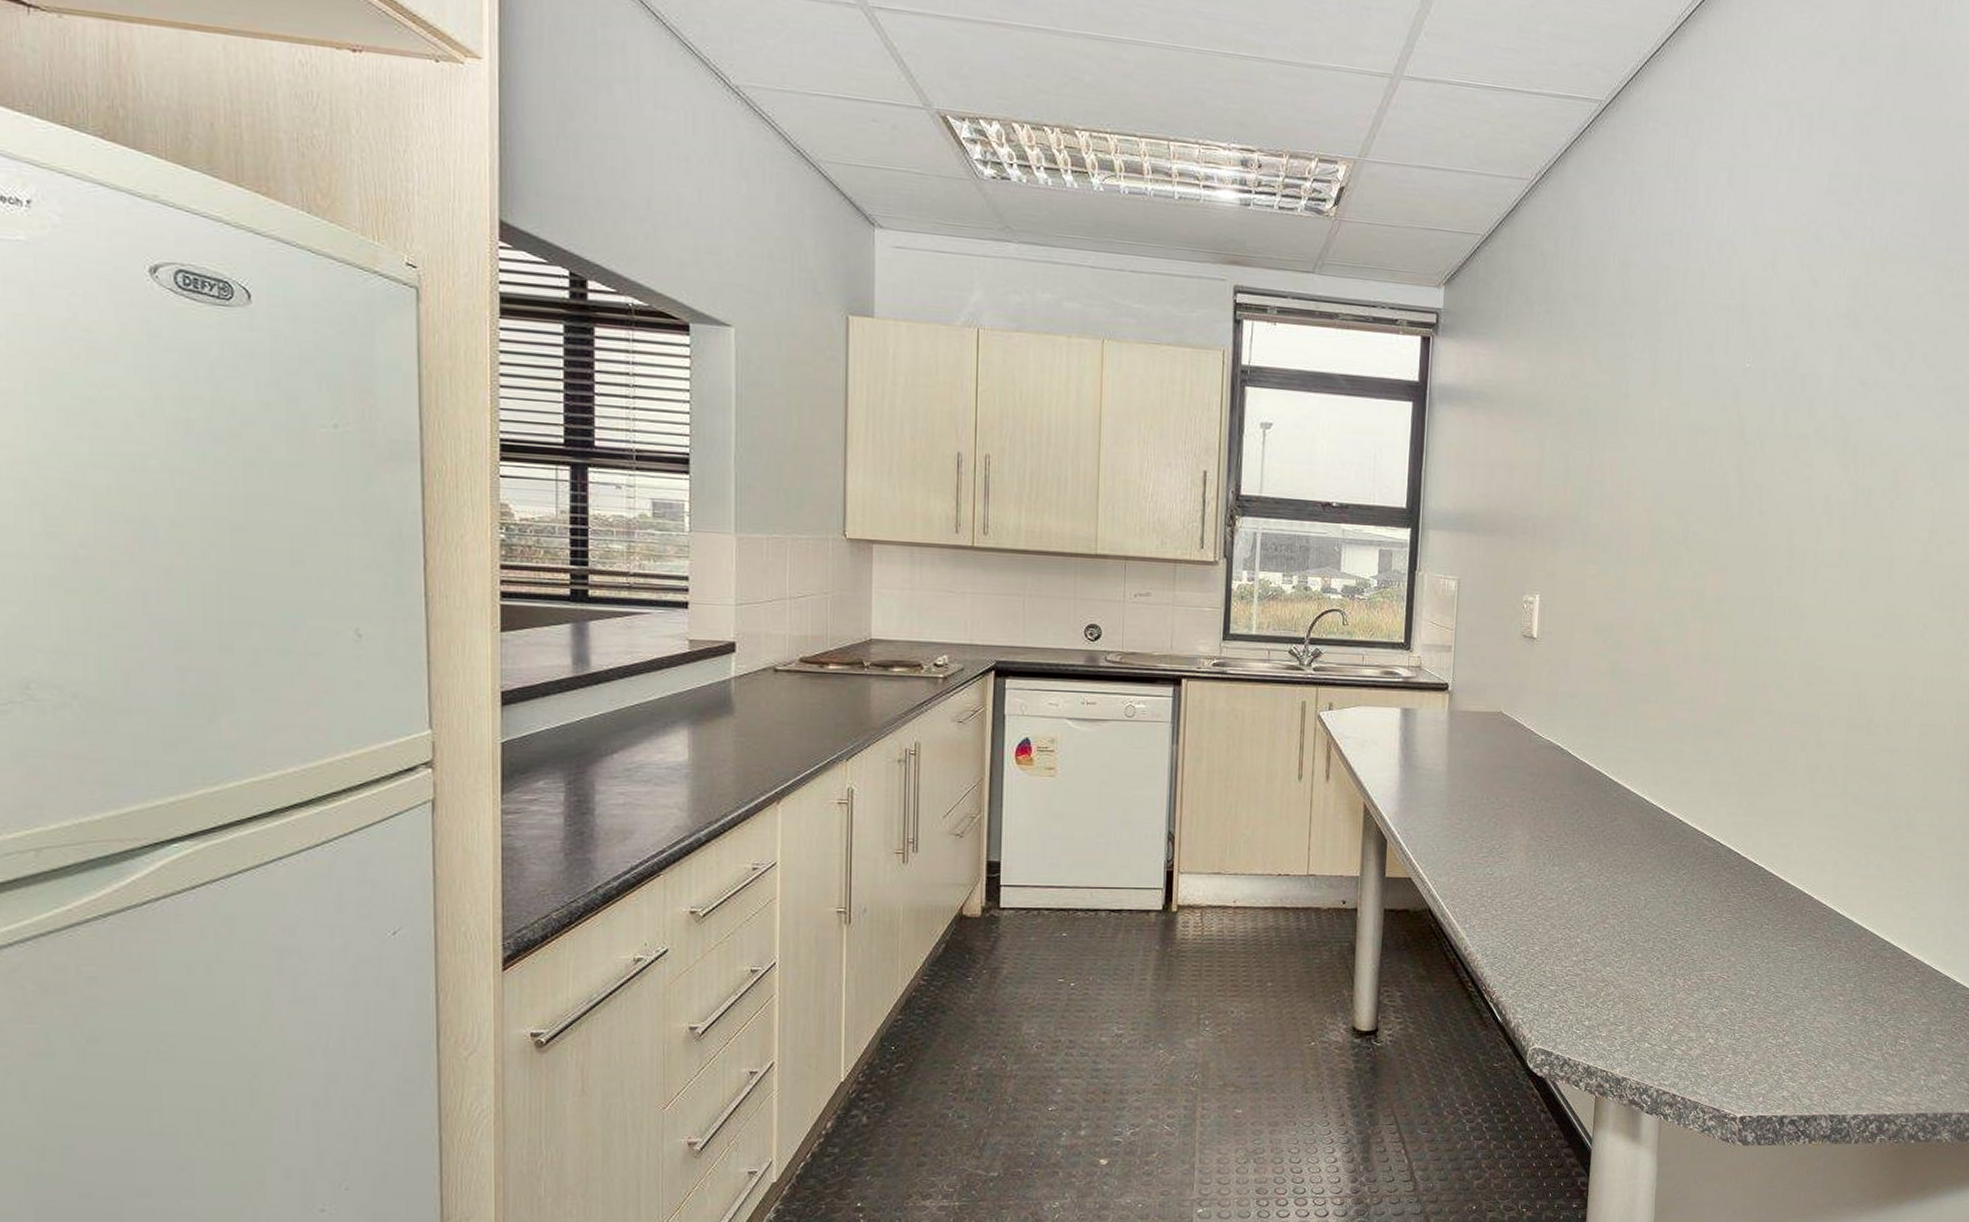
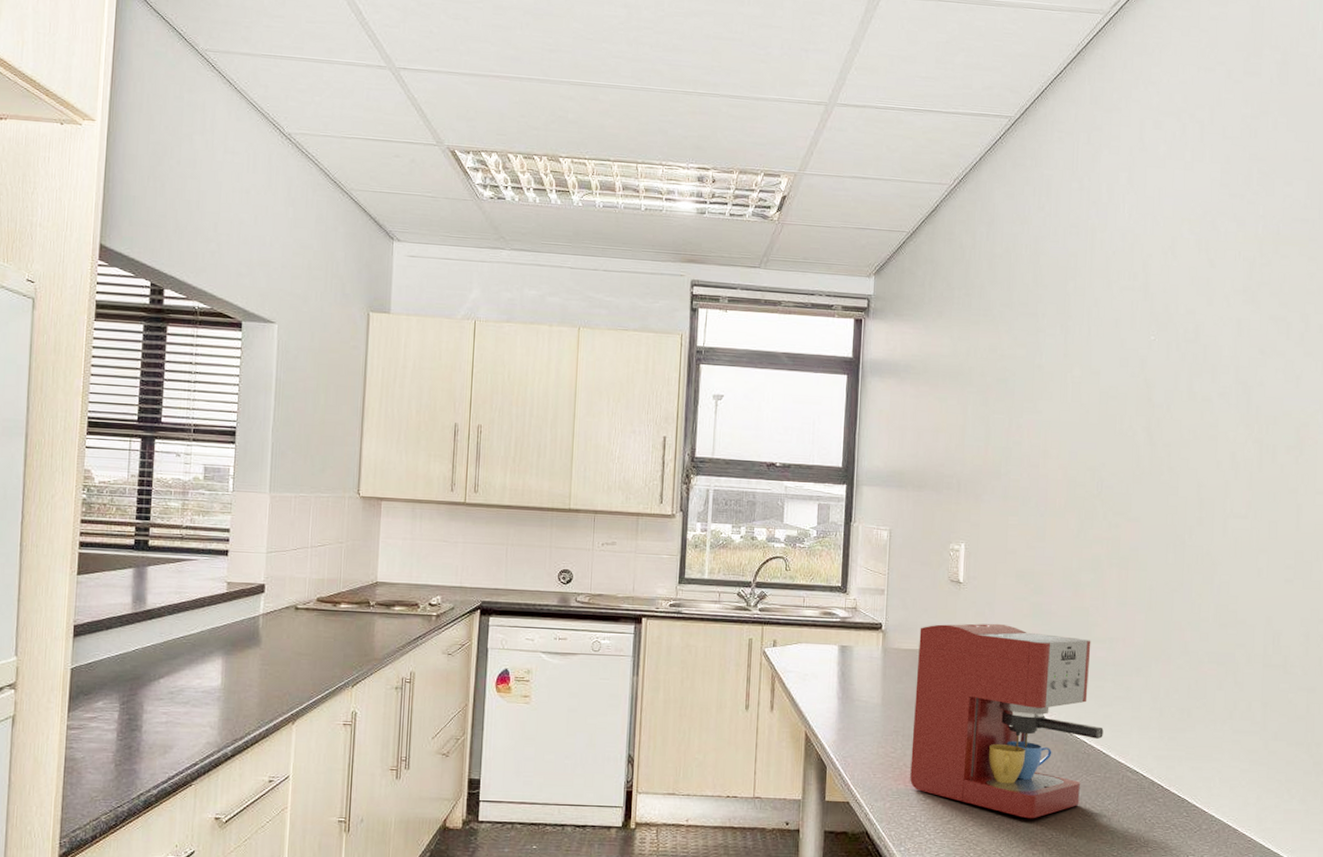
coffee maker: none [1476,682,1681,891] -> present [910,623,1104,819]

